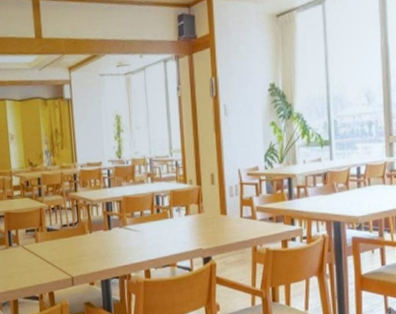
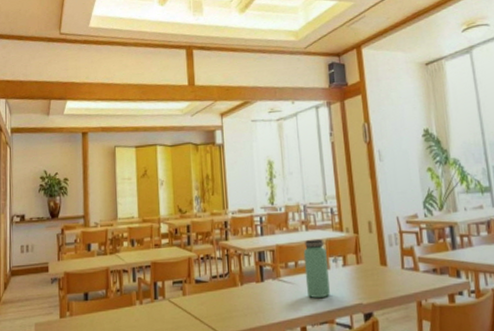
bottle: none [148,190,173,244] -> present [303,238,330,298]

